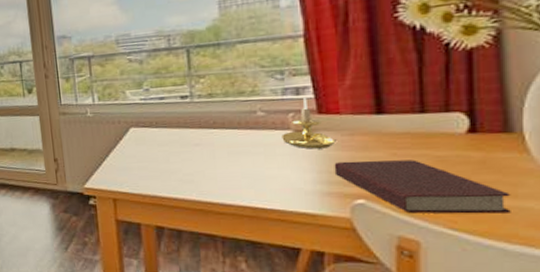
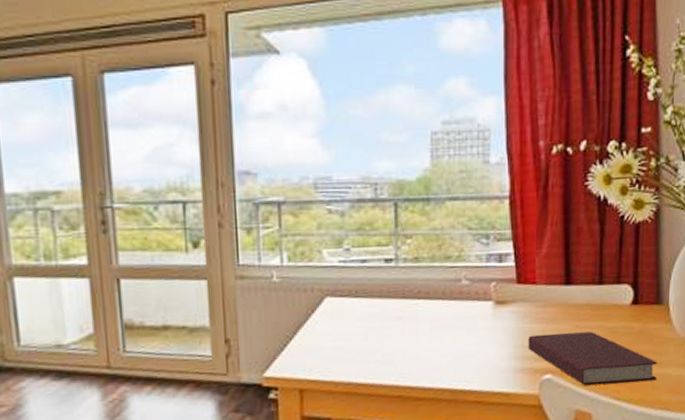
candle holder: present [281,97,338,149] -> none [483,264,532,322]

